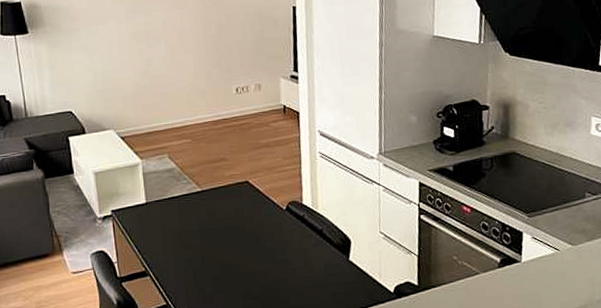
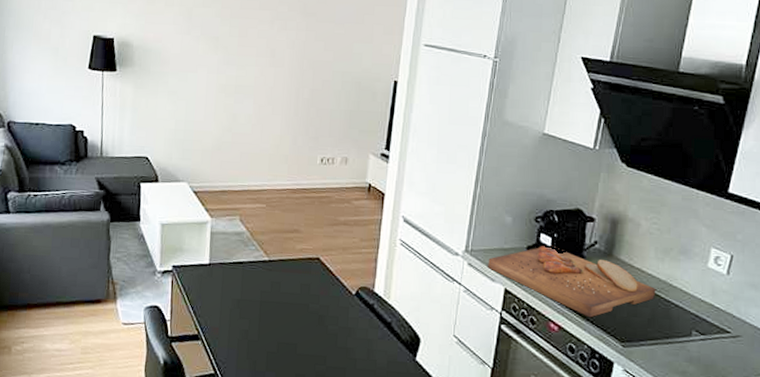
cutting board: none [401,136,550,196] -> present [488,245,656,318]

